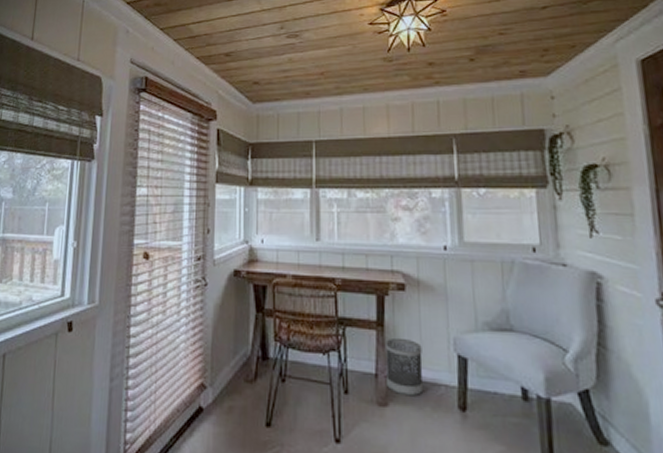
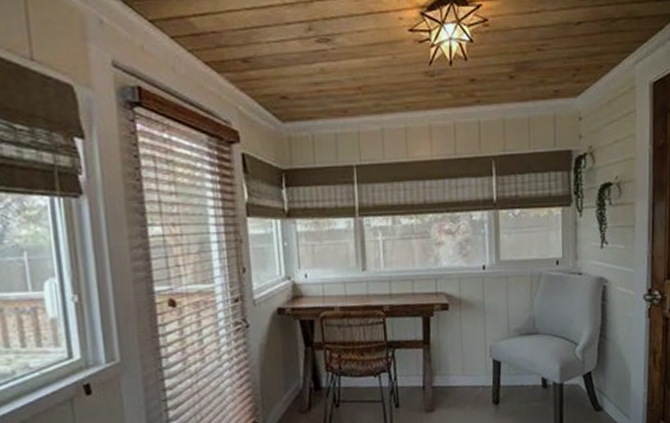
wastebasket: present [385,337,424,397] -> none [431,352,465,401]

